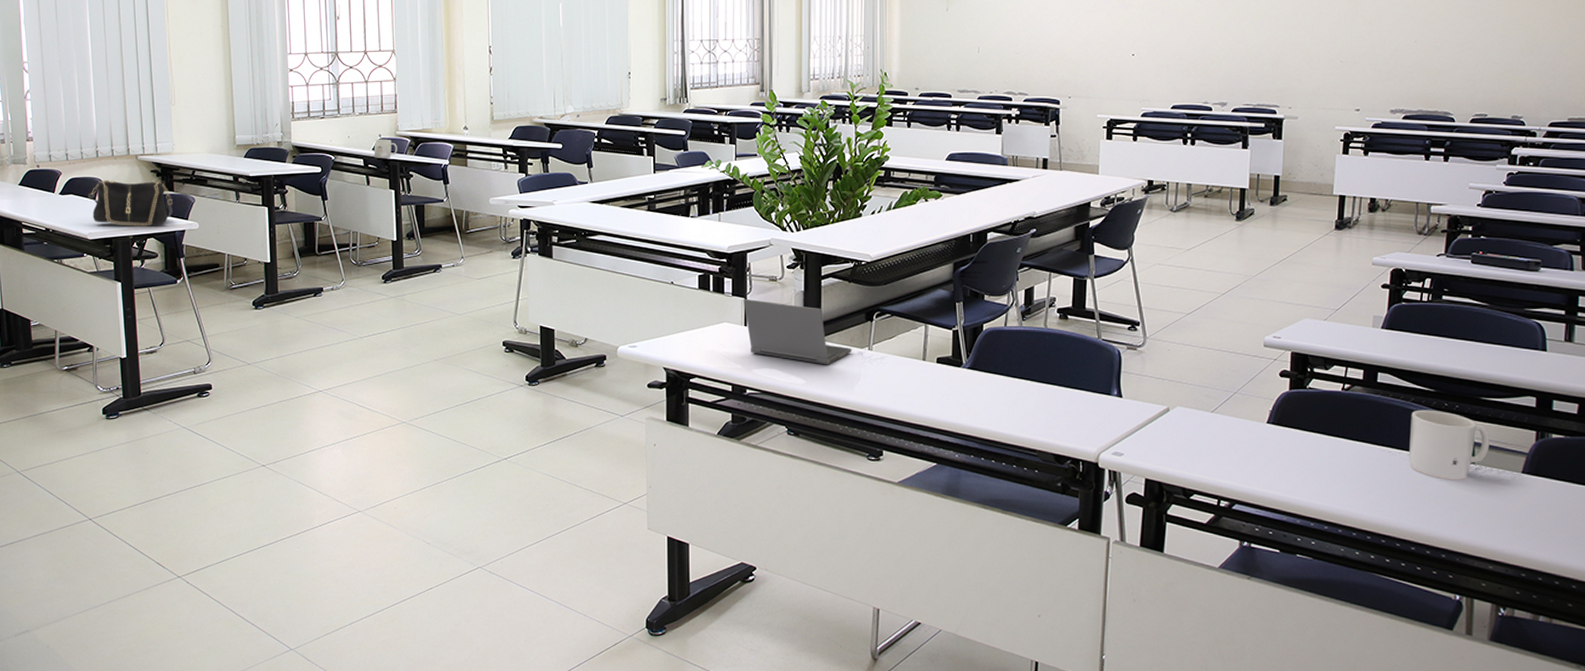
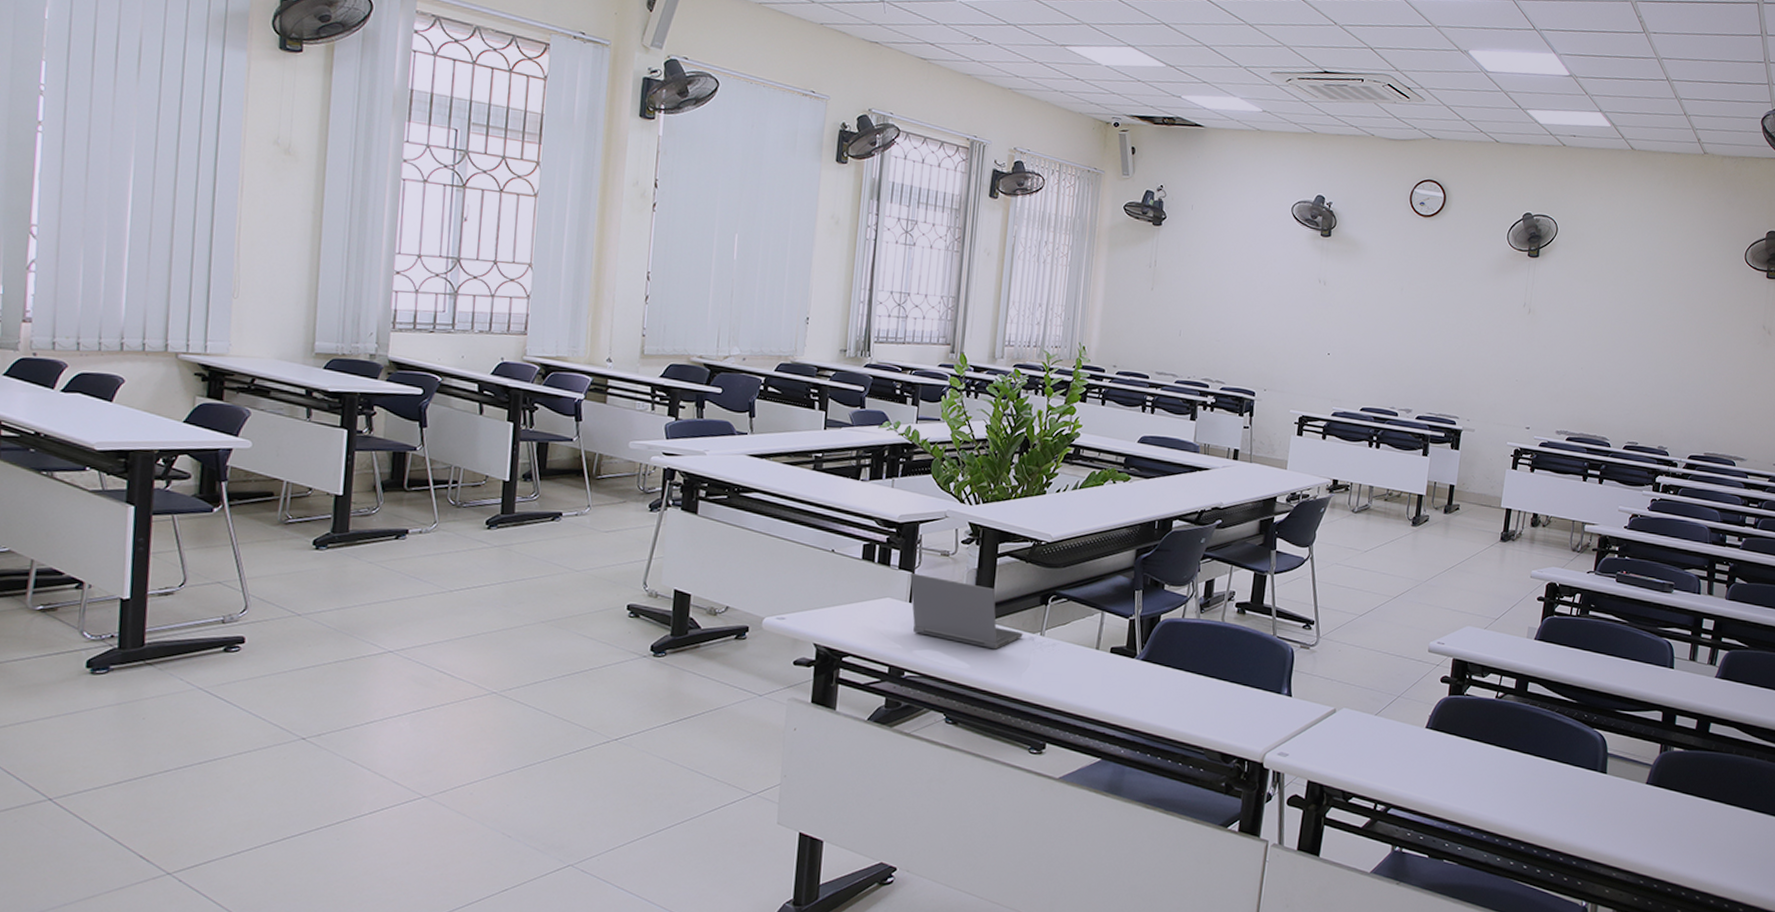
handbag: present [88,179,174,226] -> none [101,378,221,440]
mug: present [374,139,397,159] -> none [492,362,523,387]
mug: present [1409,409,1490,480] -> none [1550,720,1621,789]

